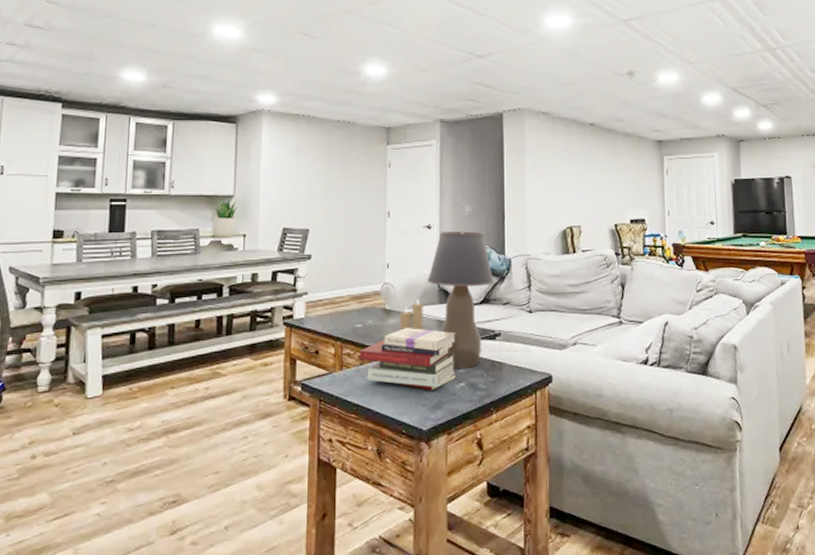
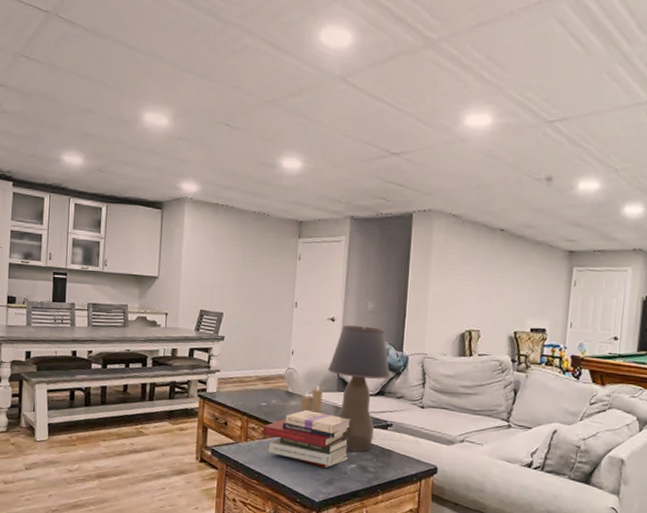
planter: present [213,199,237,238] -> none [140,279,161,315]

